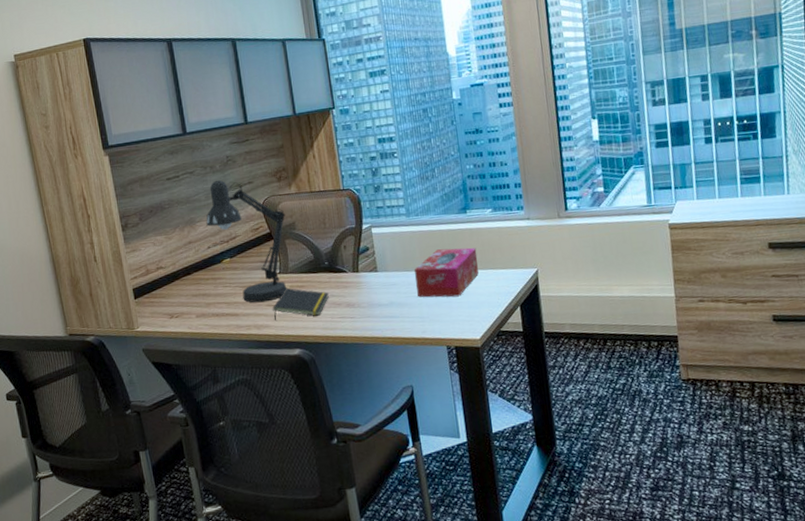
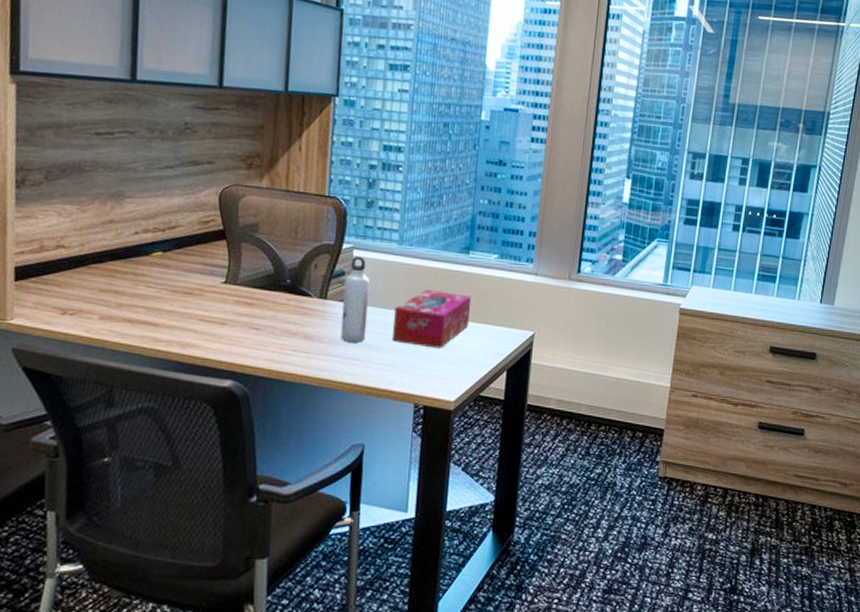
desk lamp: present [206,179,287,303] -> none [139,149,248,315]
notepad: present [272,288,329,320] -> none [206,303,283,343]
water bottle: none [370,232,396,304] -> present [340,255,371,343]

